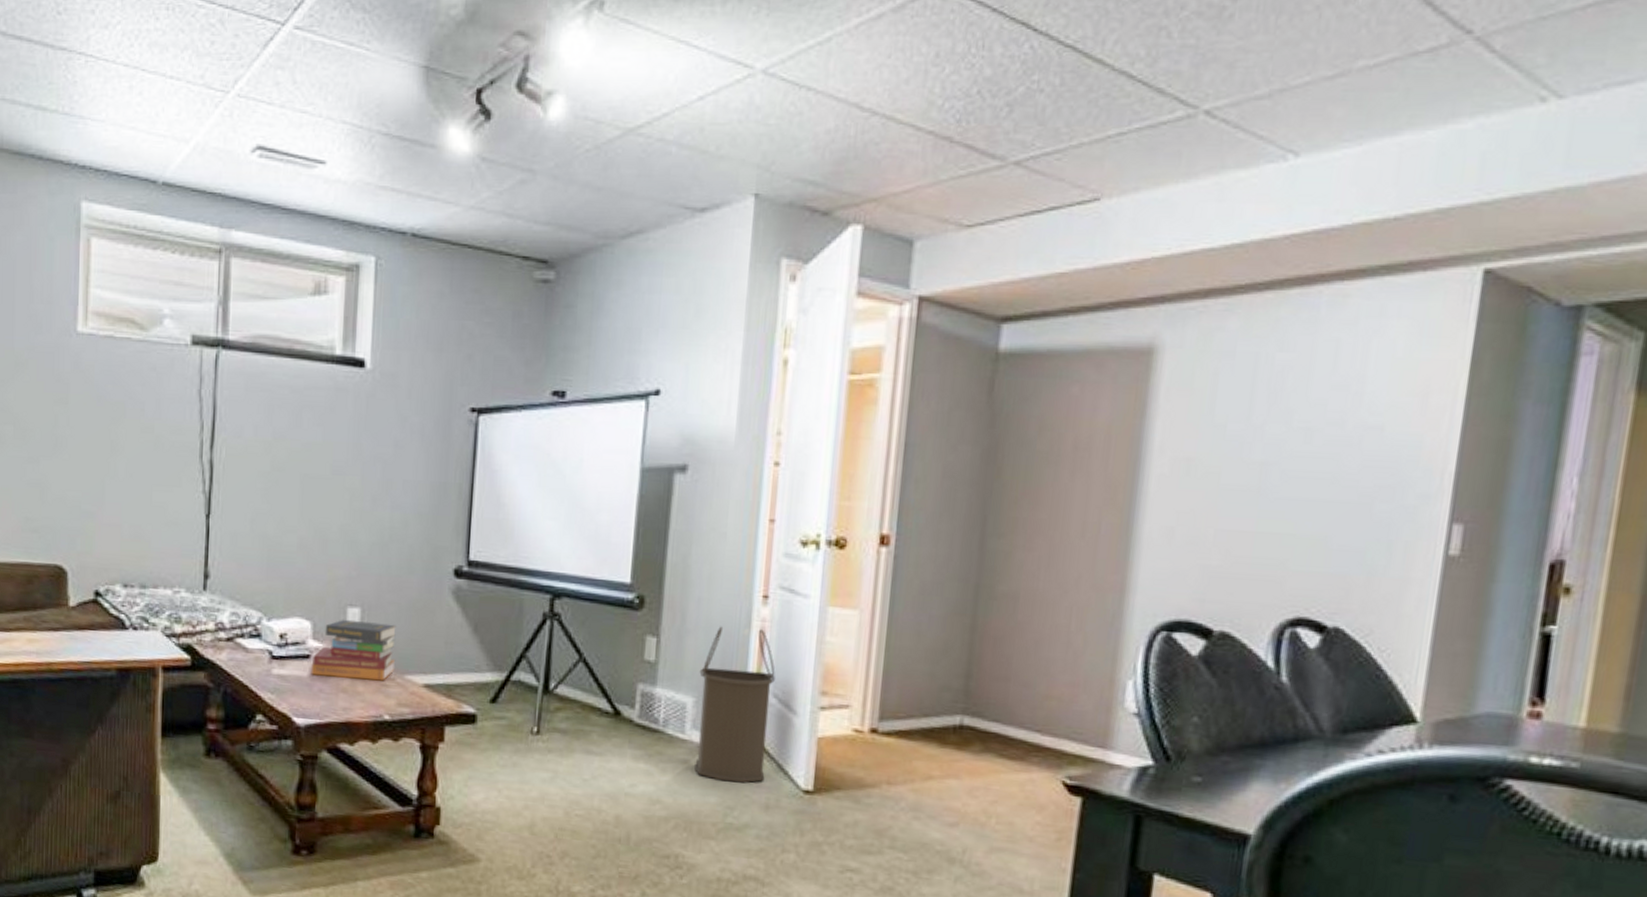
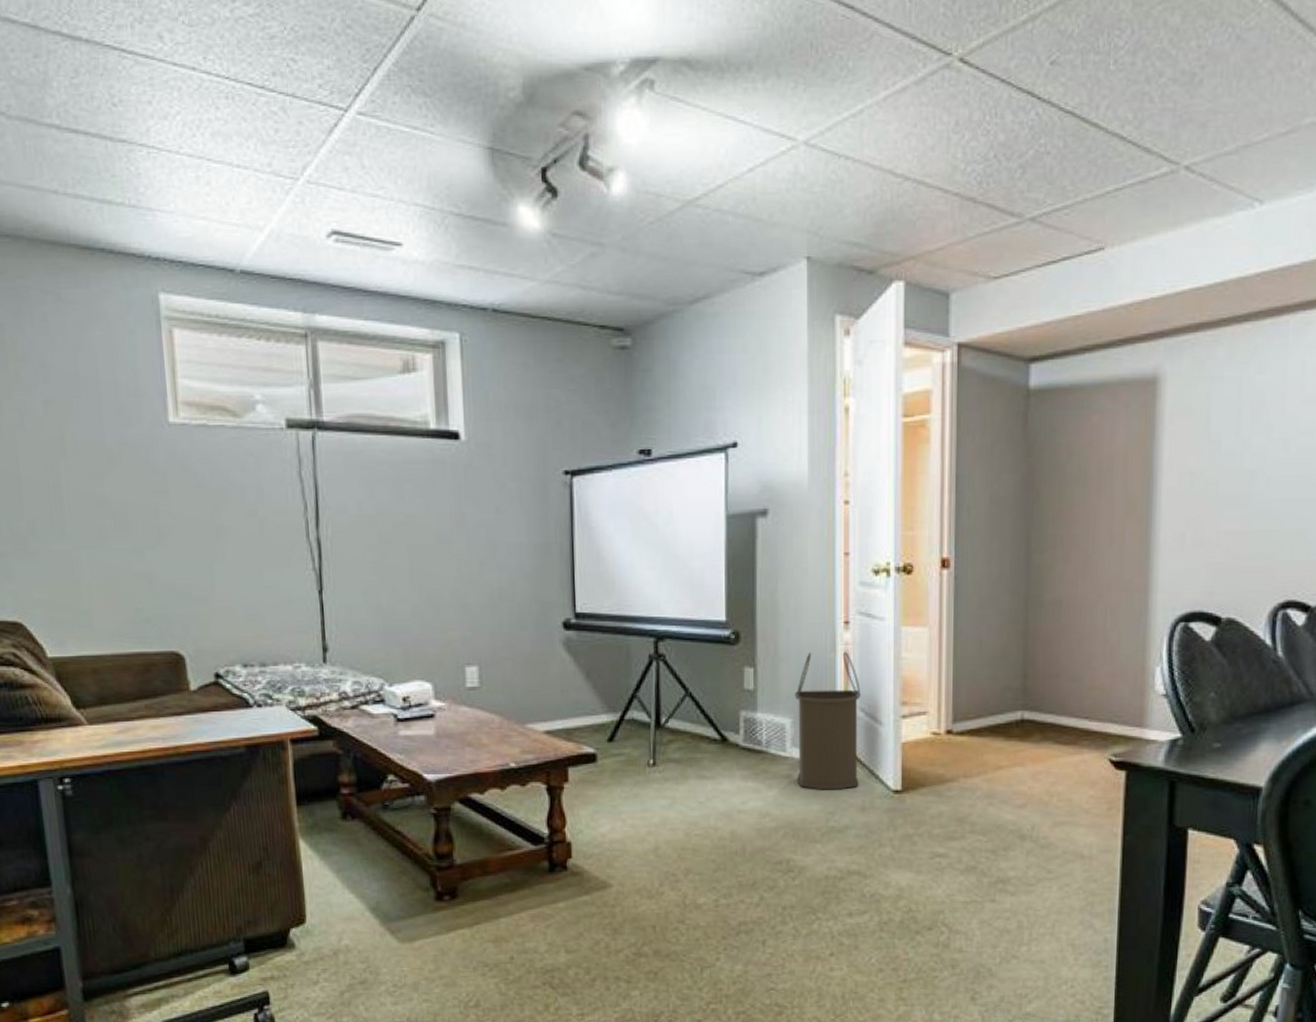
books: present [311,619,396,681] -> none [436,678,516,733]

